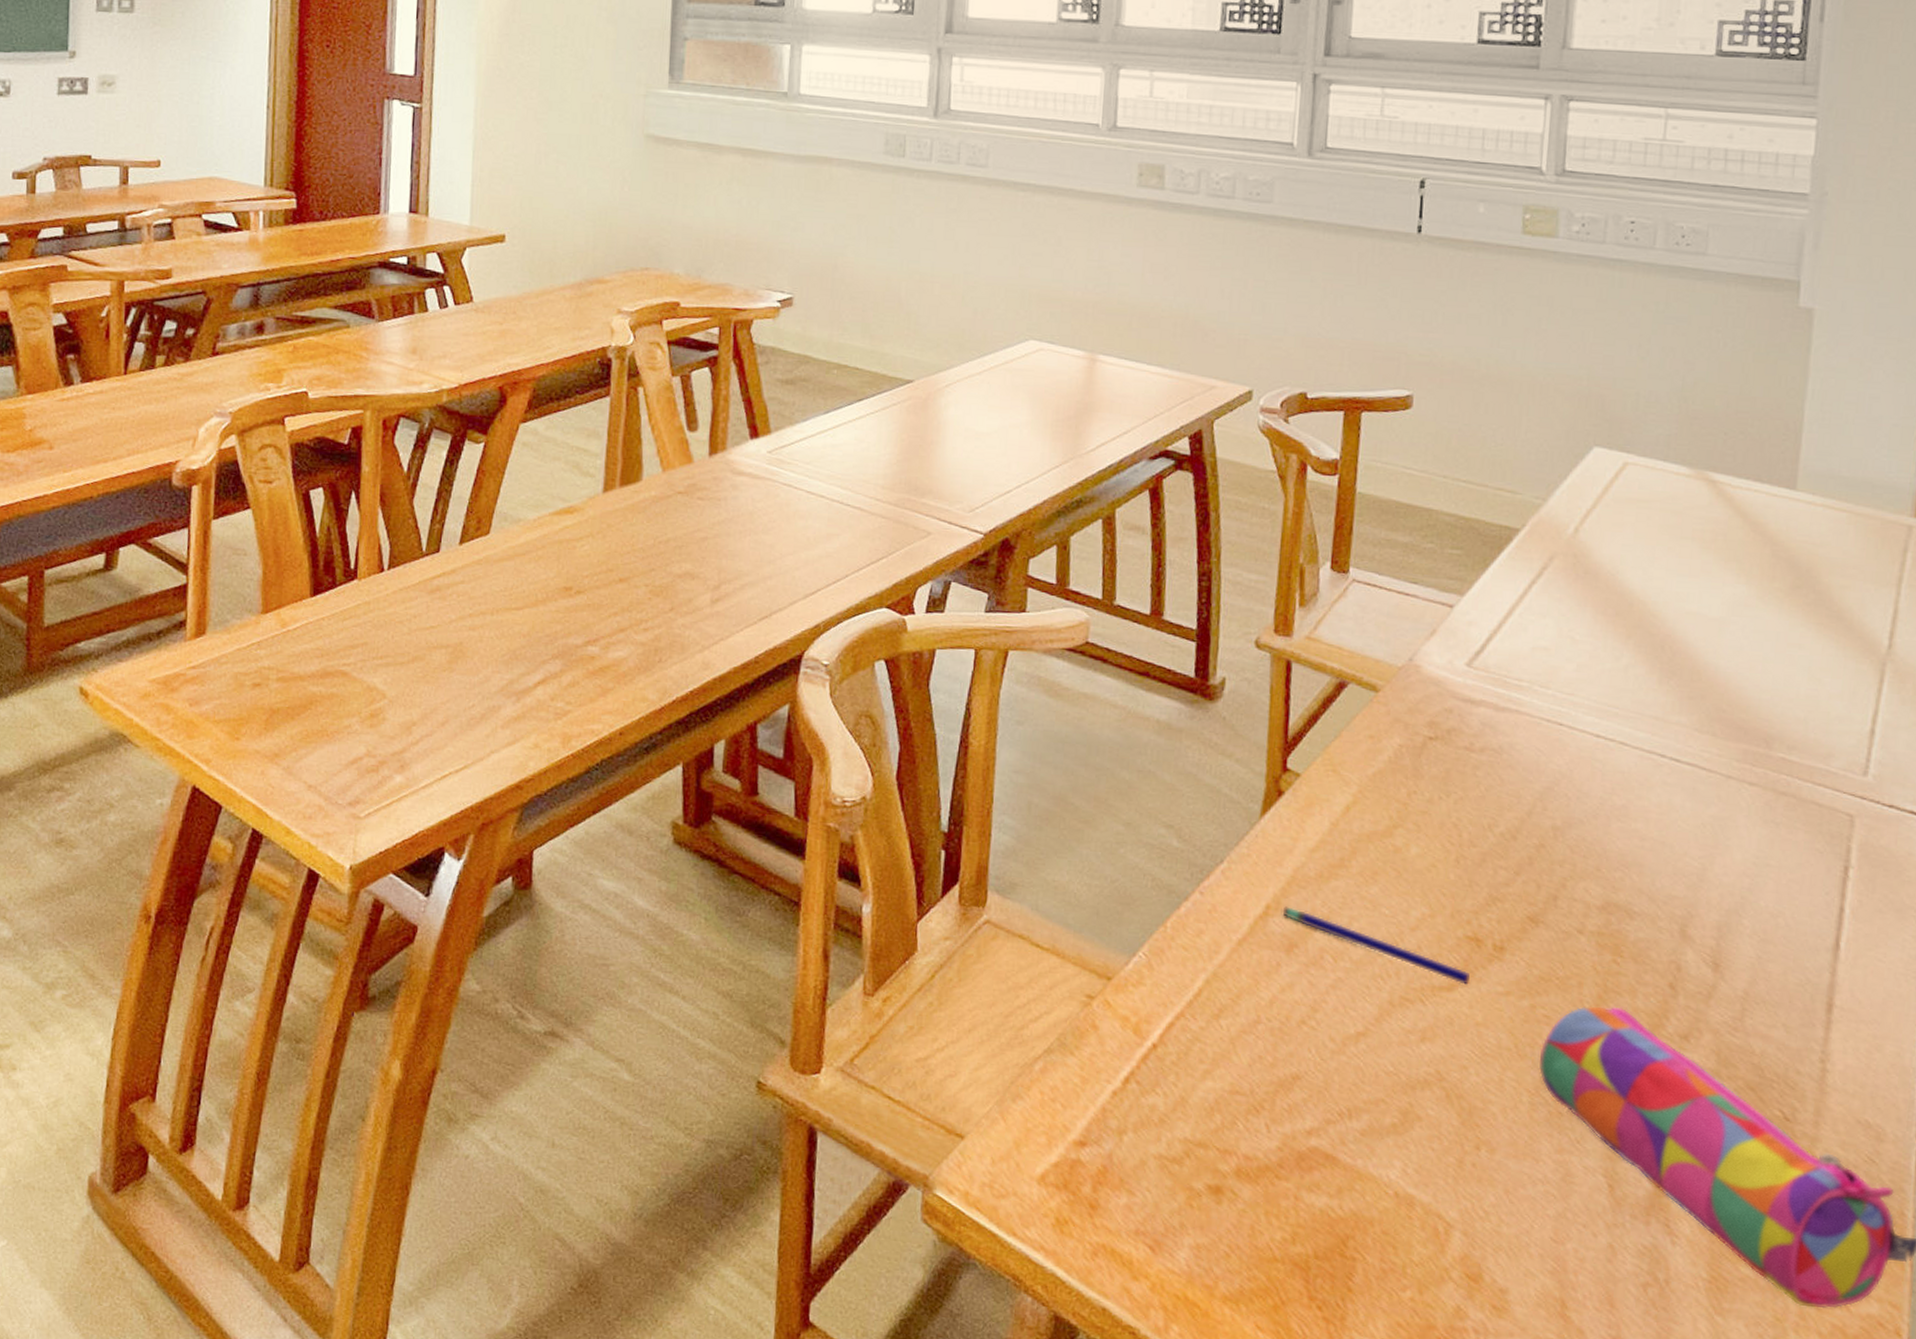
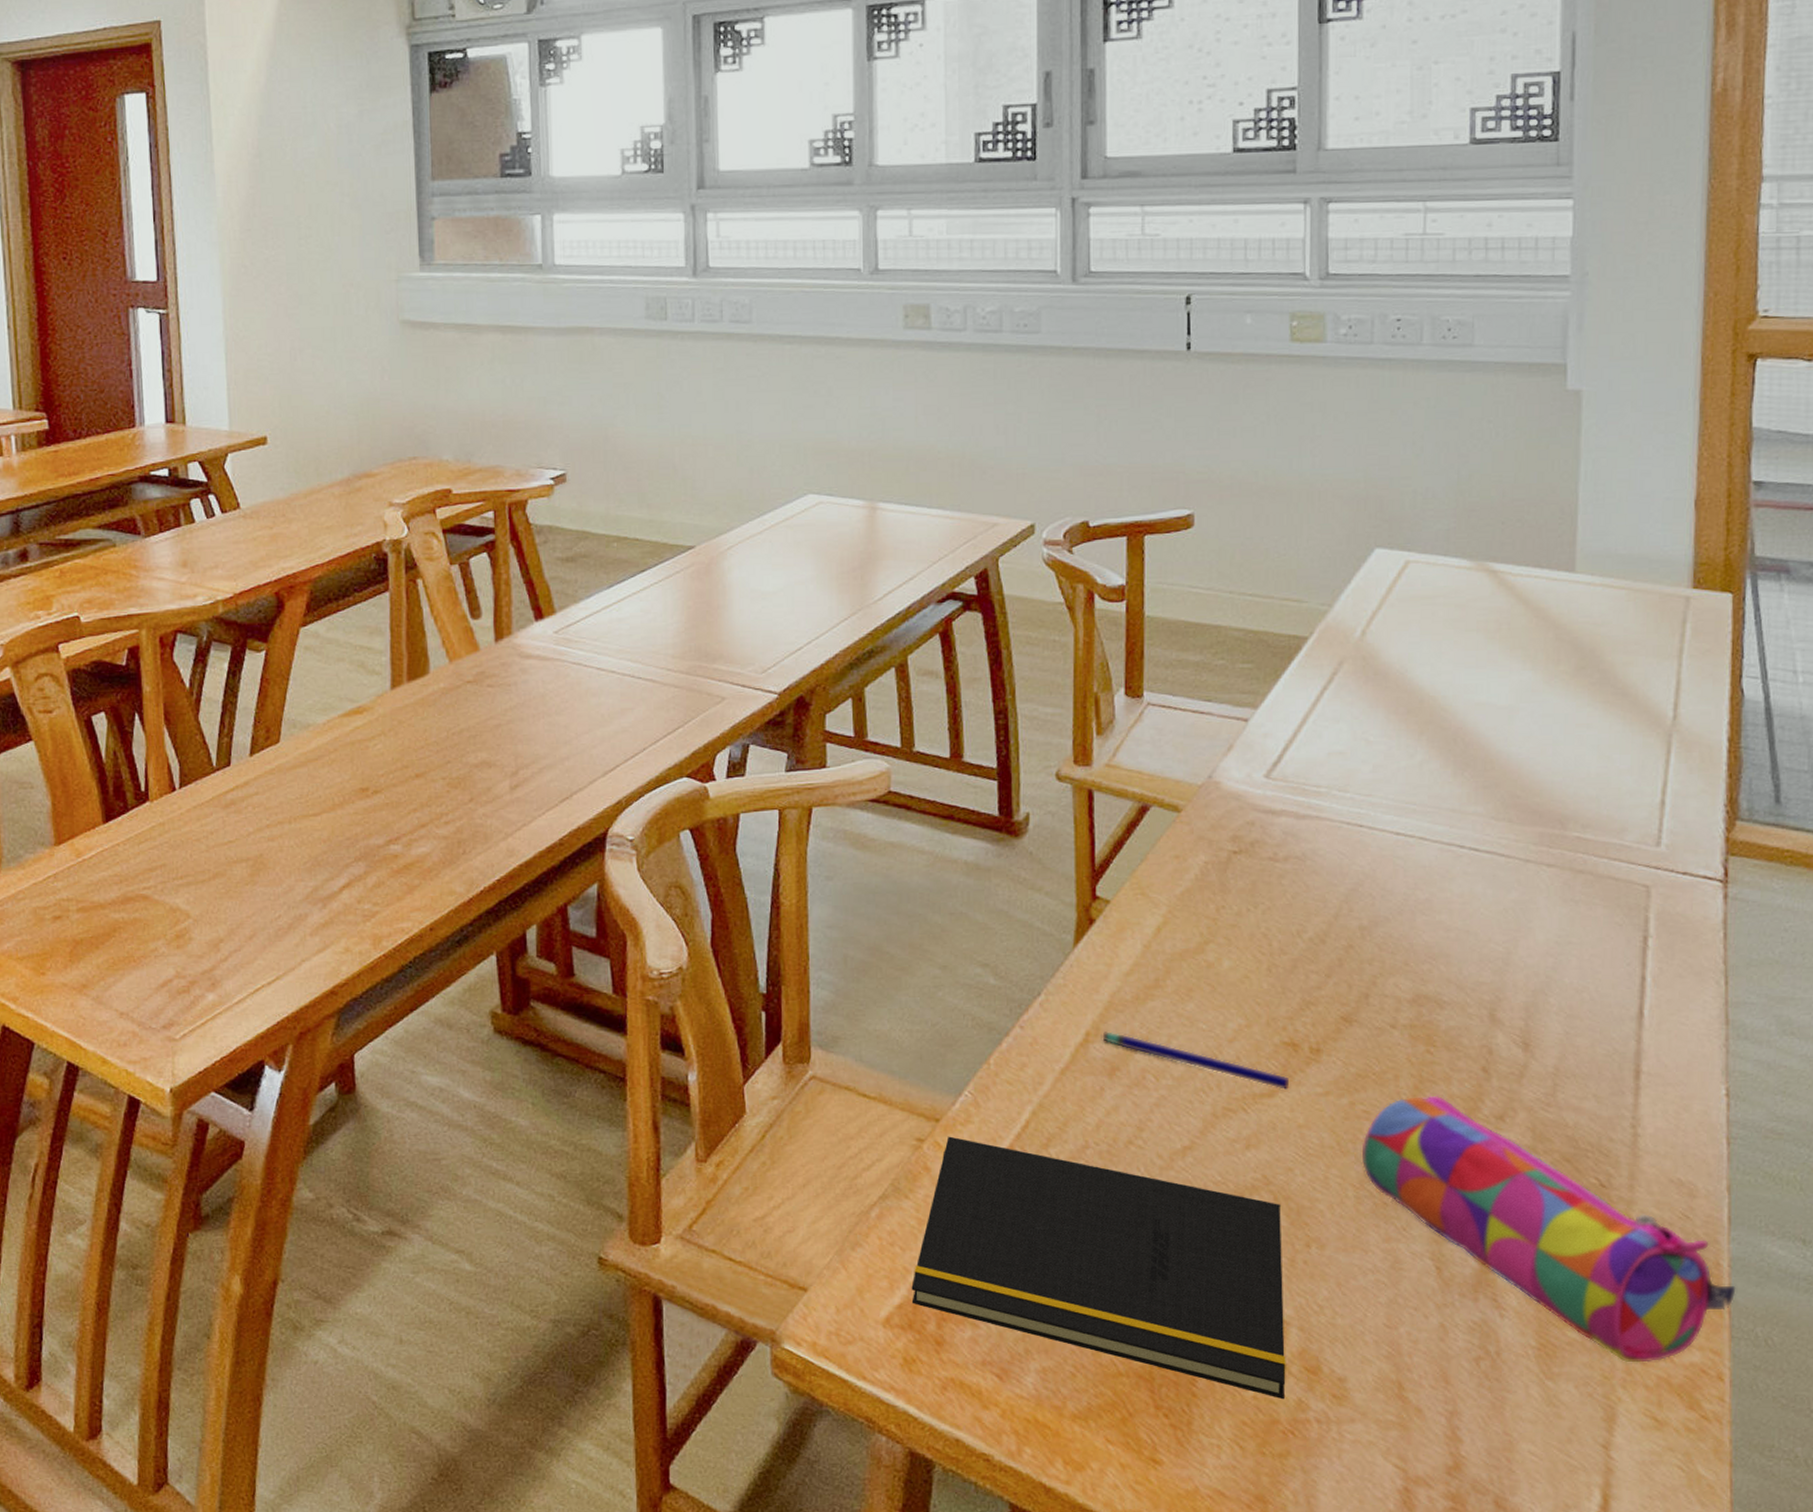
notepad: none [1068,996,1453,1305] -> present [911,1136,1286,1400]

